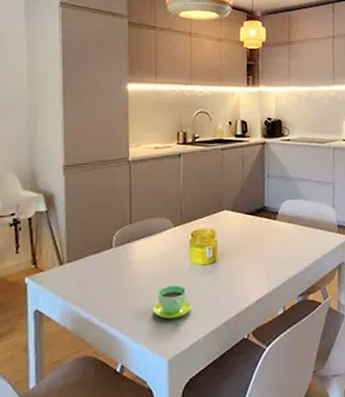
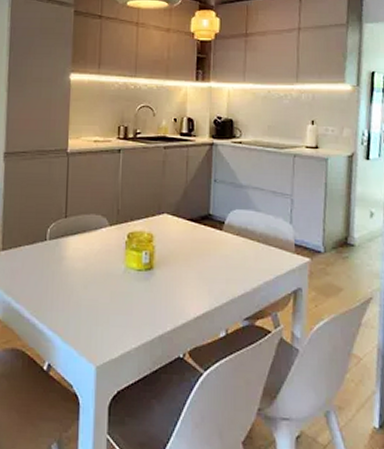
cup: present [152,285,192,320] -> none [83,287,124,324]

